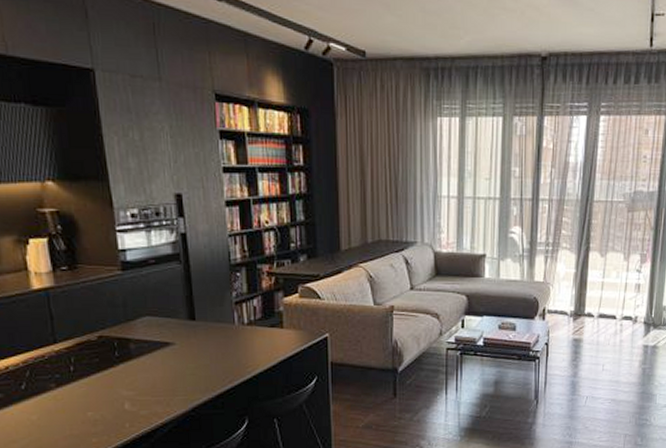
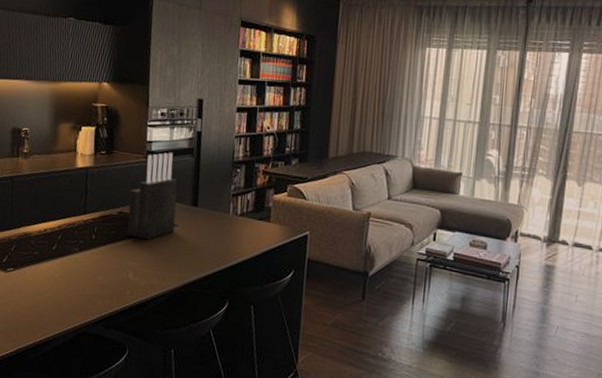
knife block: none [108,260,171,364] -> present [127,152,178,240]

